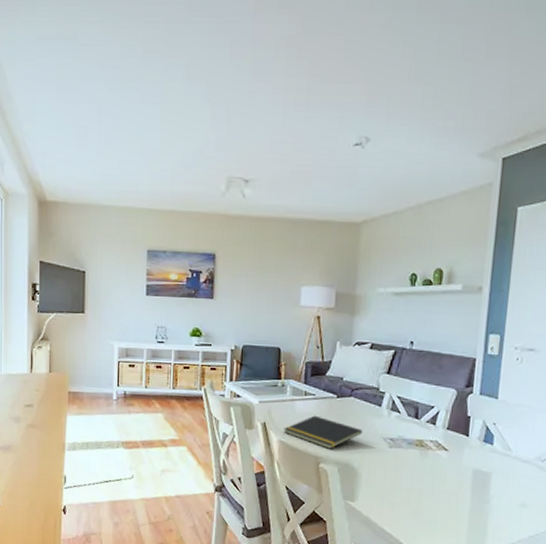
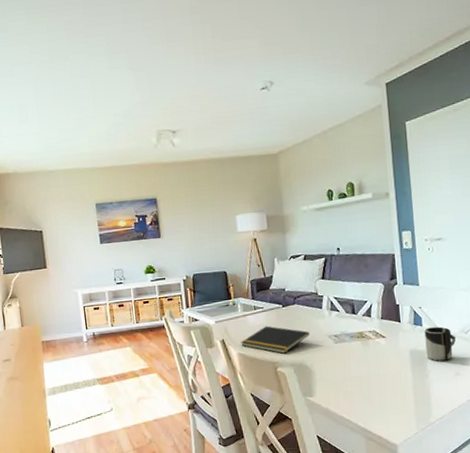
cup: none [492,448,529,488] -> present [424,326,456,361]

